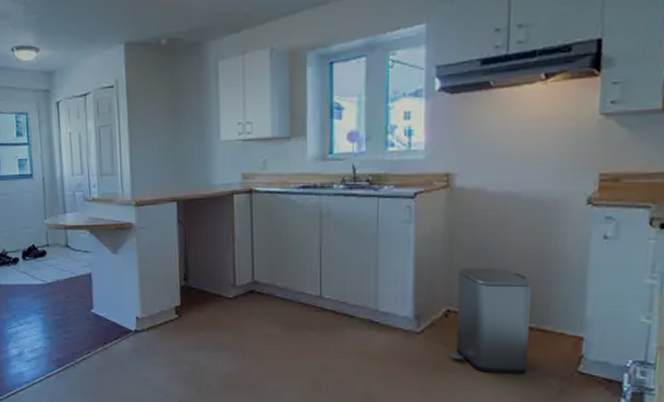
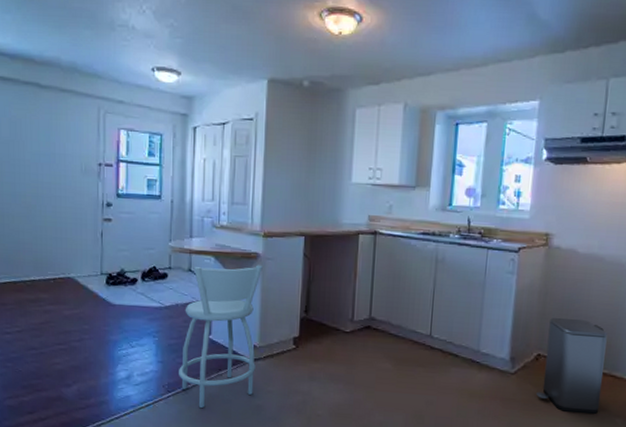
bar stool: none [65,235,140,382] -> present [178,265,263,409]

